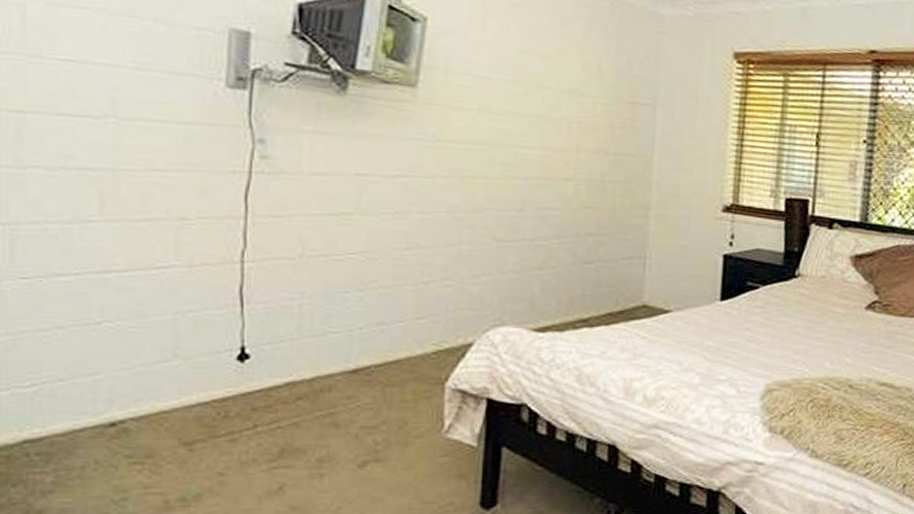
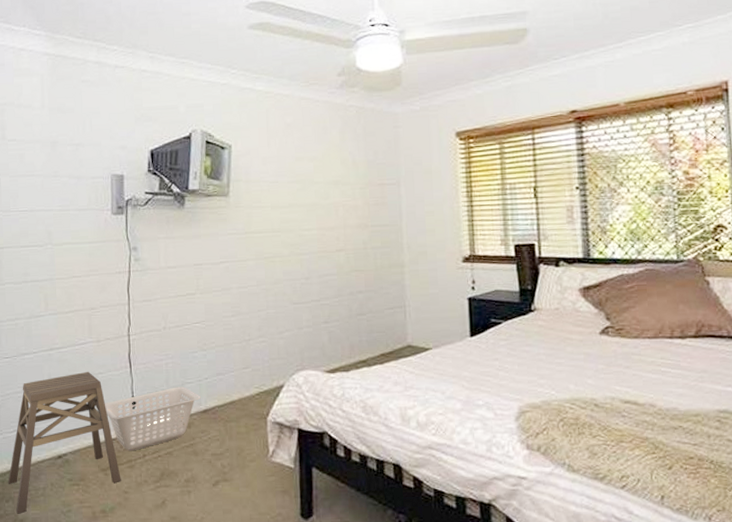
stool: none [16,306,215,503] -> present [8,371,121,514]
laundry basket: none [195,336,350,419] -> present [105,386,201,450]

